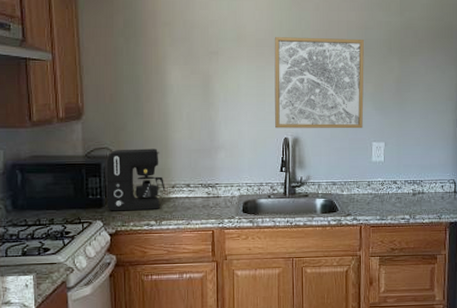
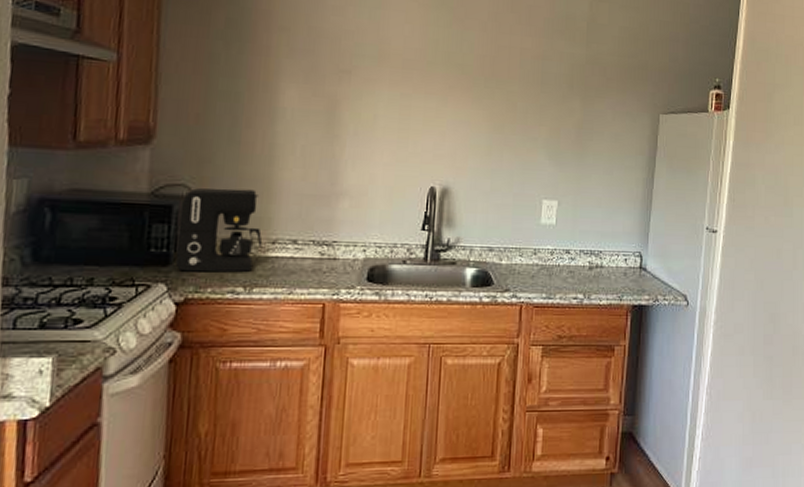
wall art: present [274,37,364,129] -> none [419,59,540,182]

